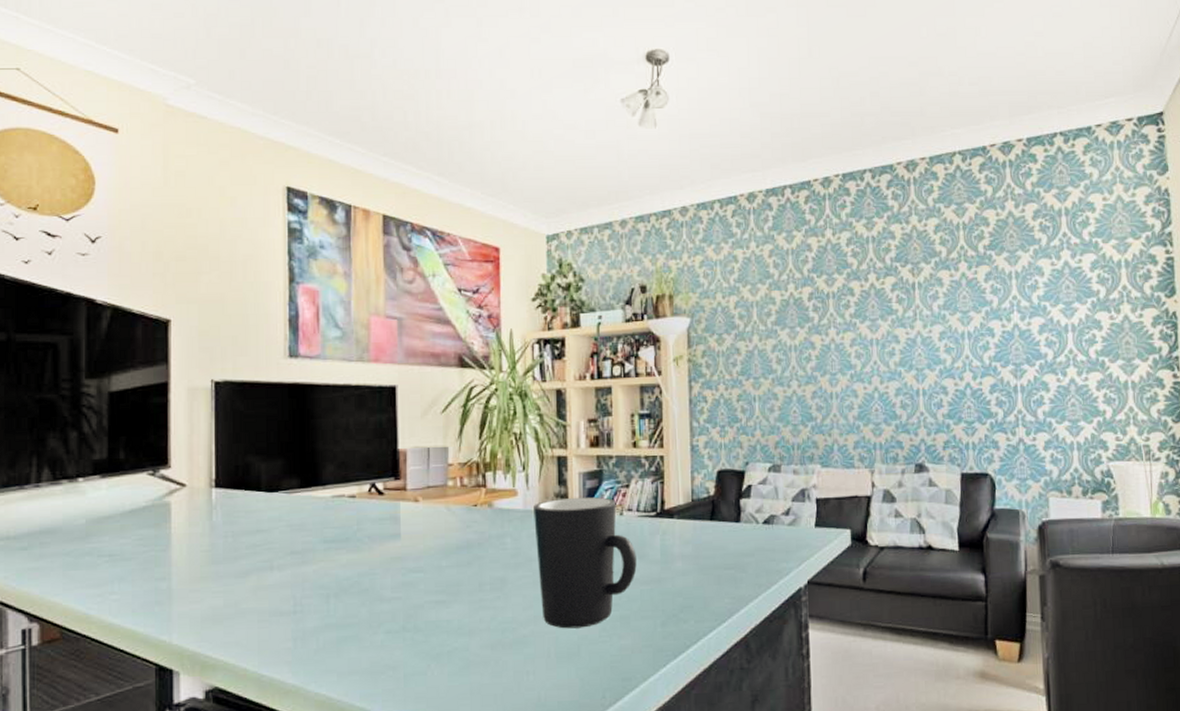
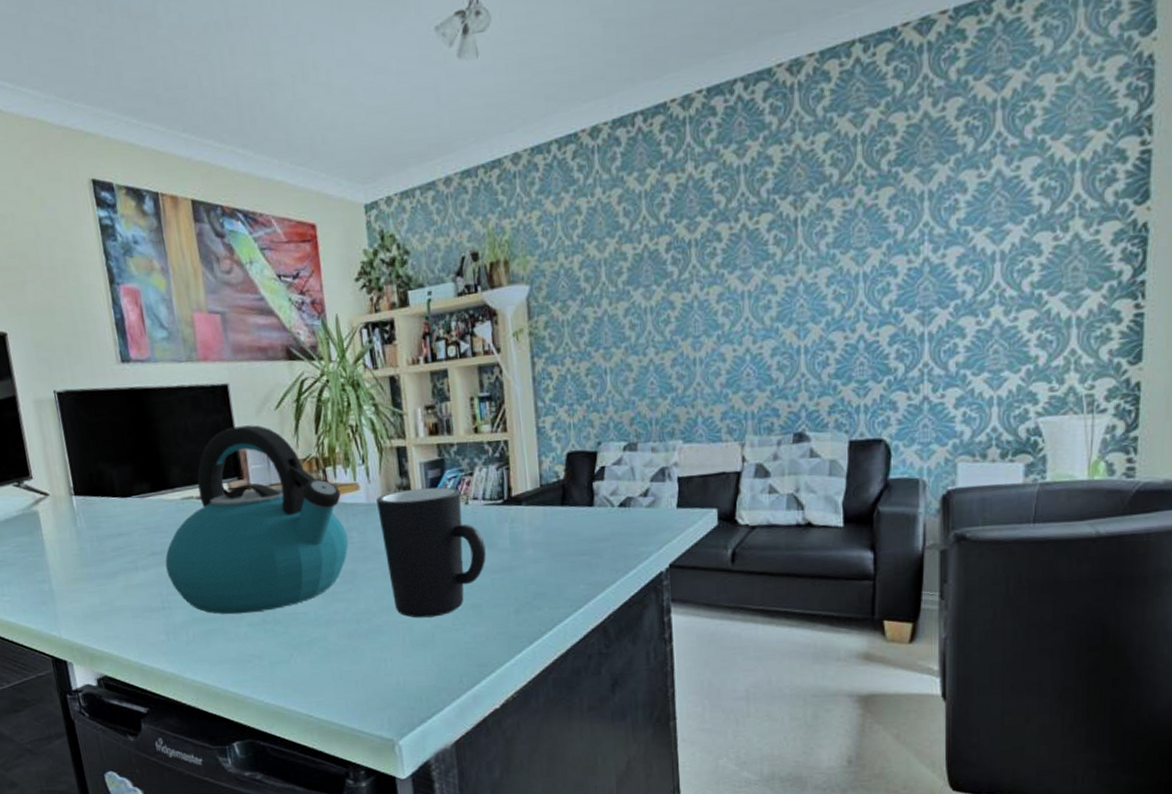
kettle: none [304,427,501,621] -> present [165,425,349,615]

